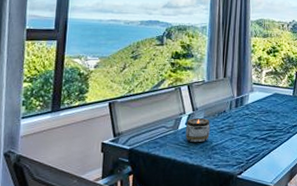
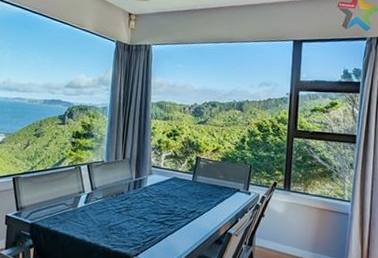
candle holder: present [186,118,210,142] -> none [84,197,108,221]

